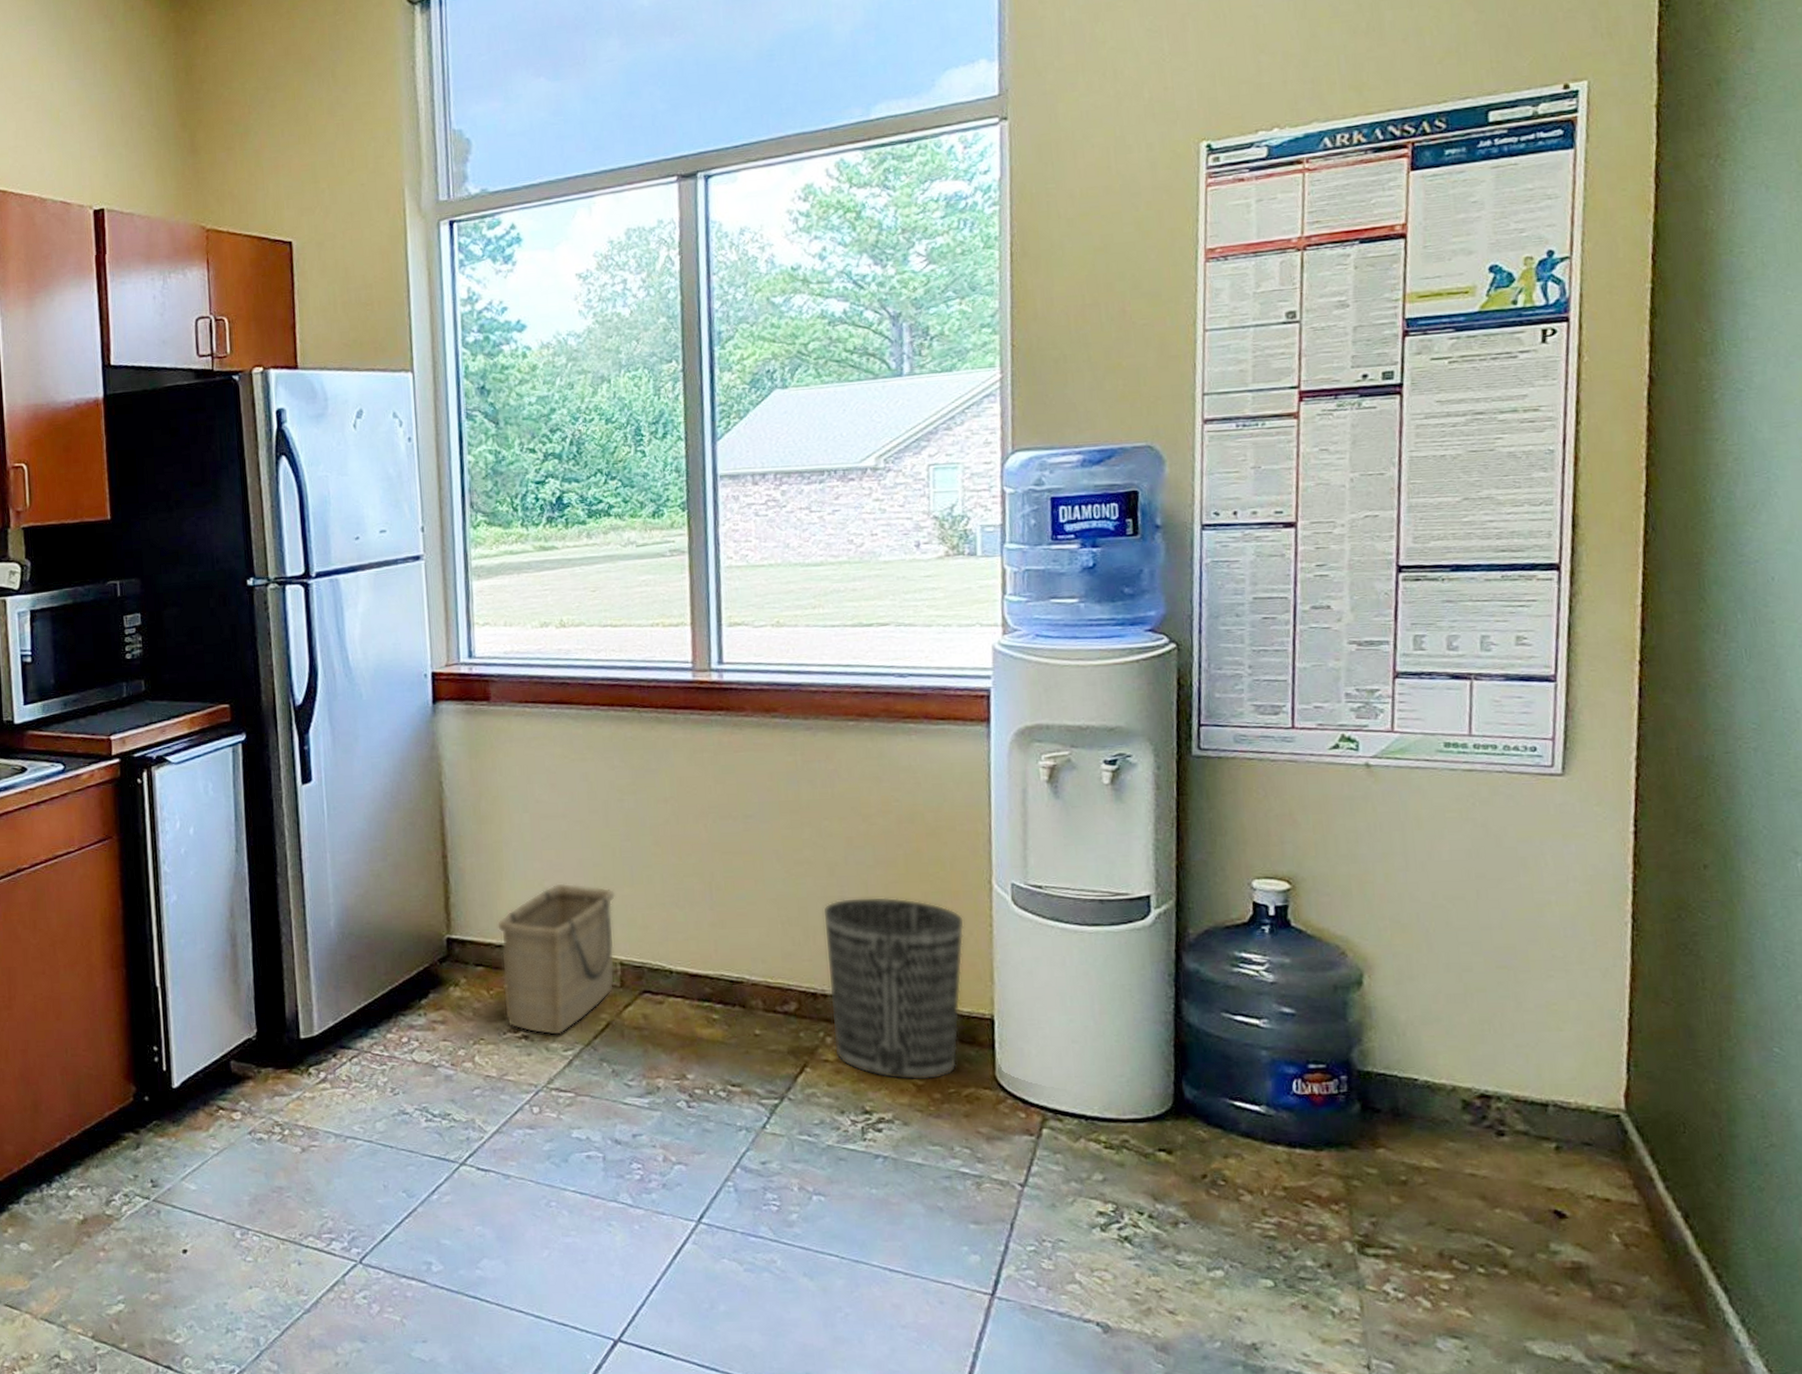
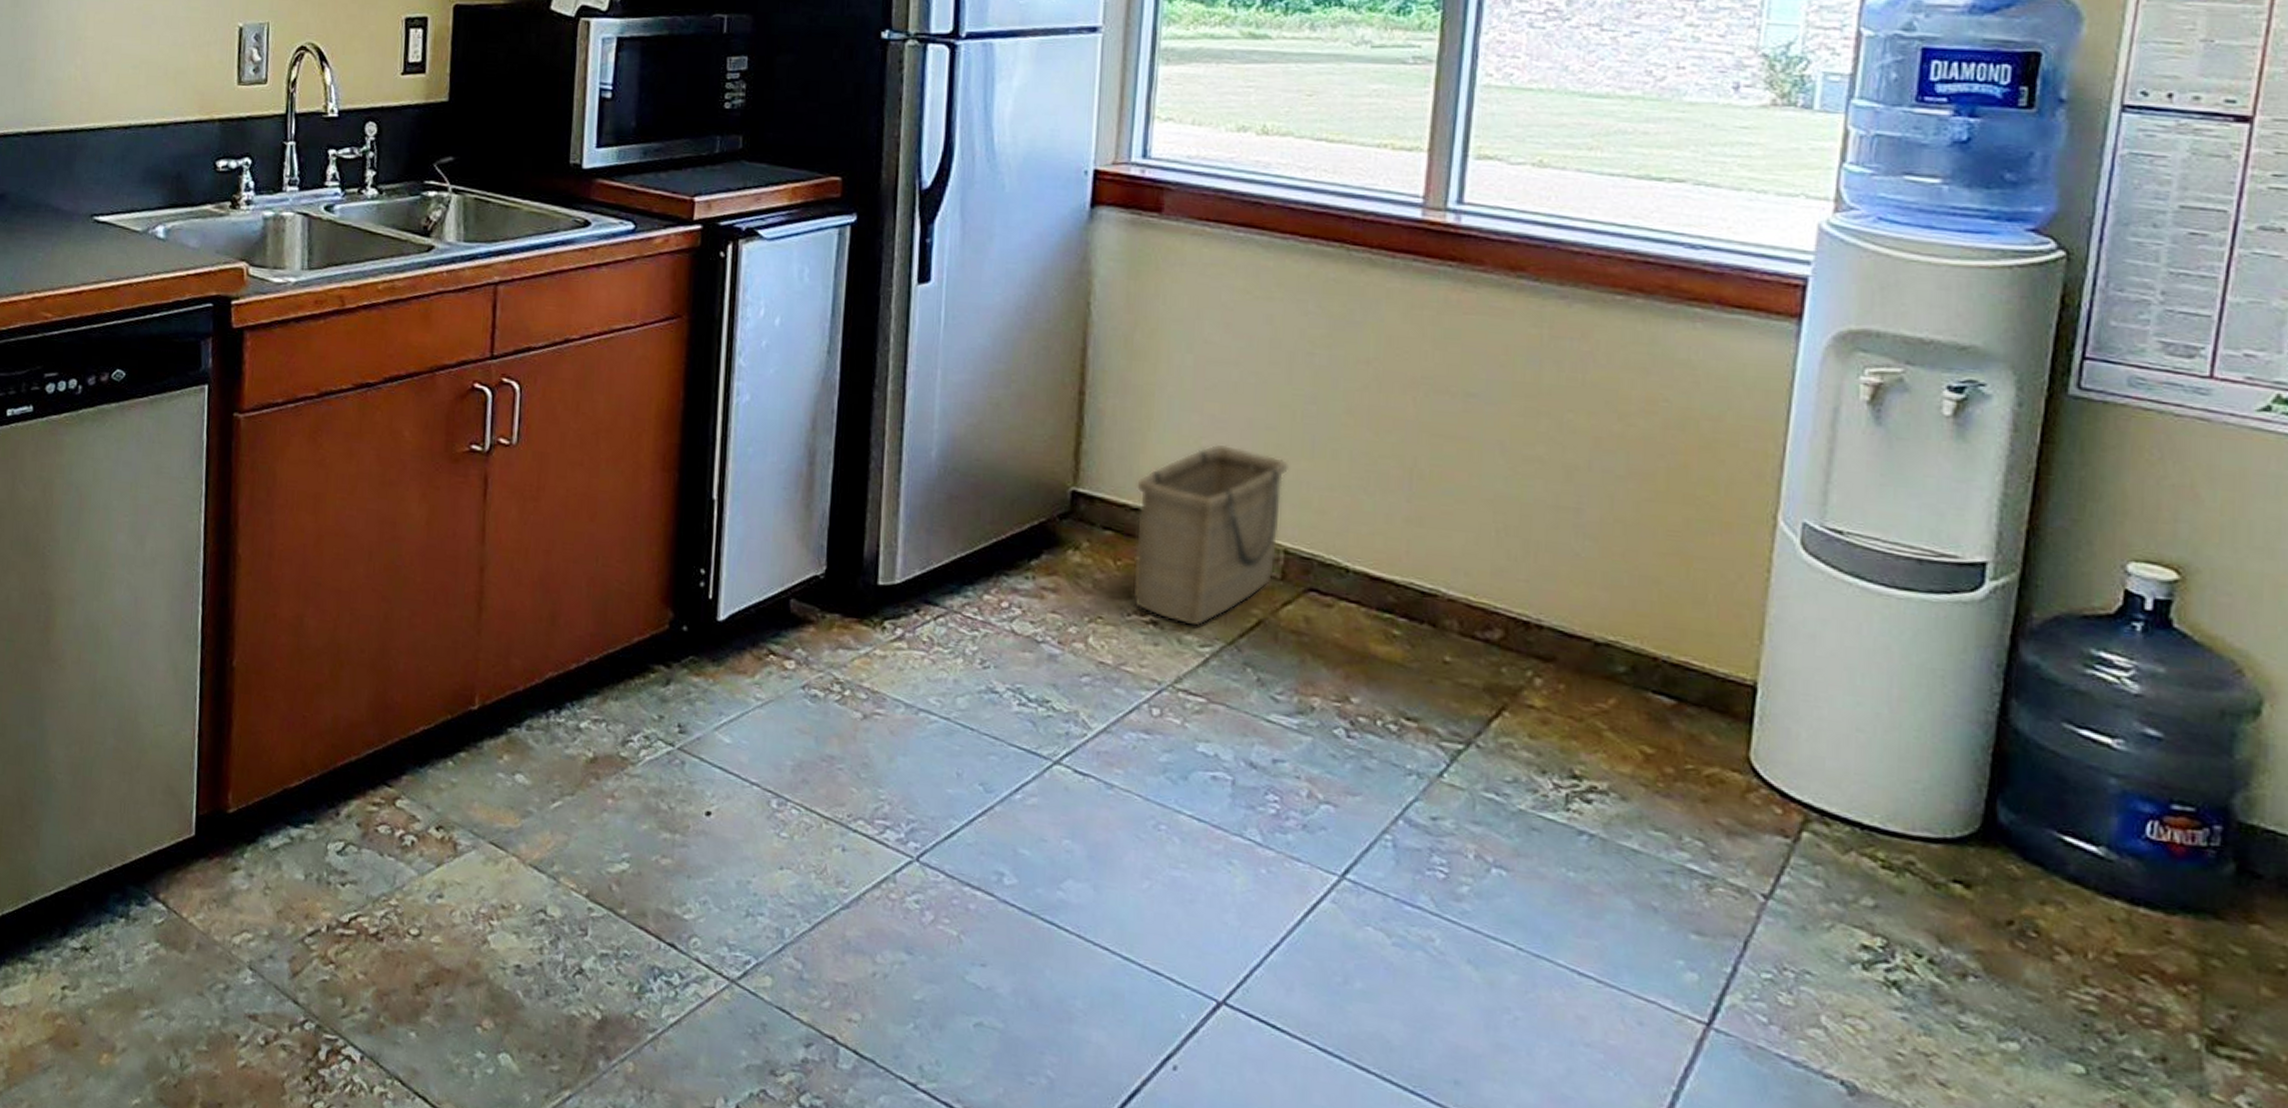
wastebasket: present [822,896,965,1081] -> none [1544,511,1735,751]

